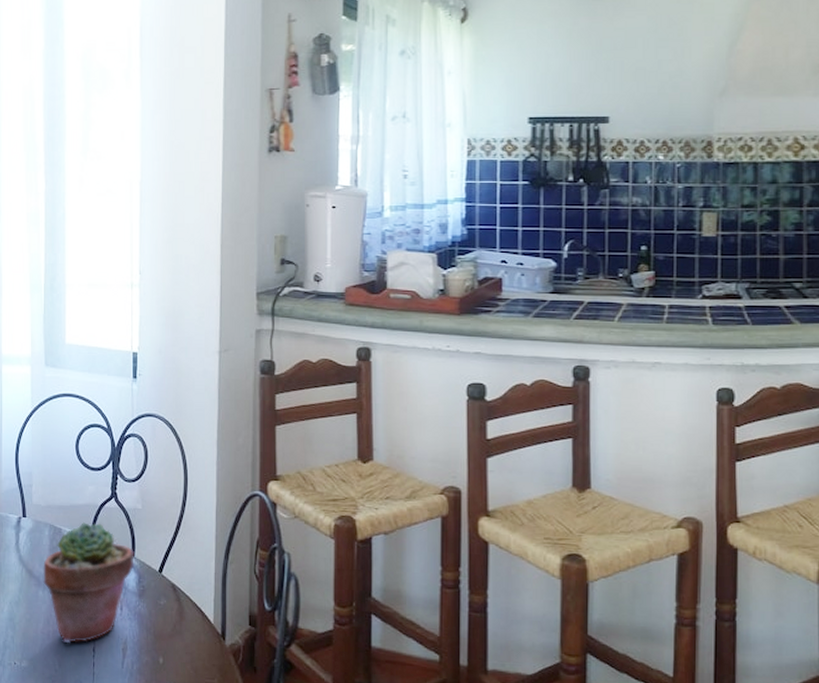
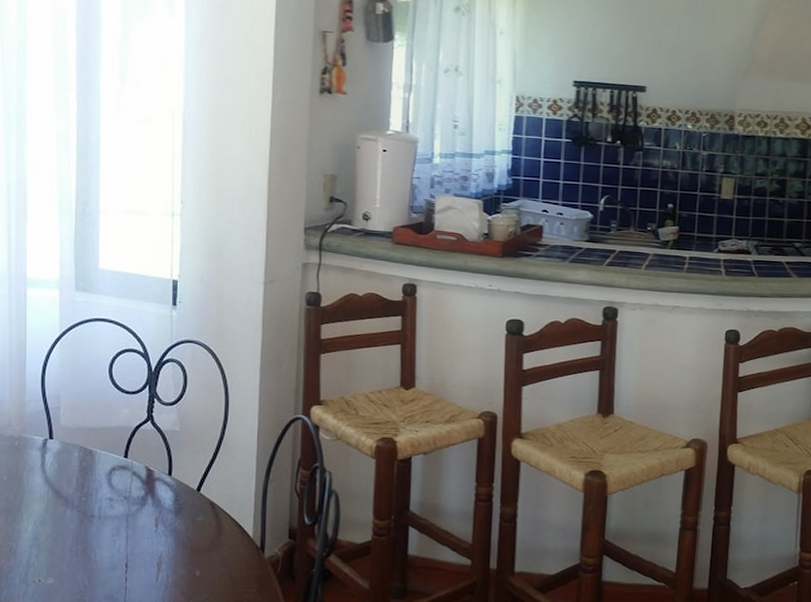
potted succulent: present [43,522,134,644] -> none [72,444,171,561]

